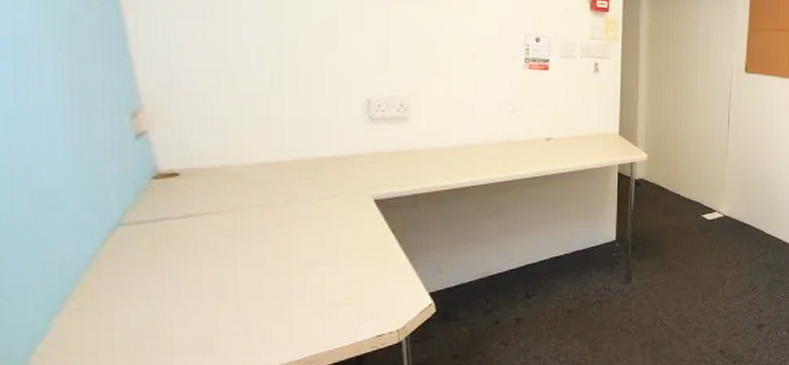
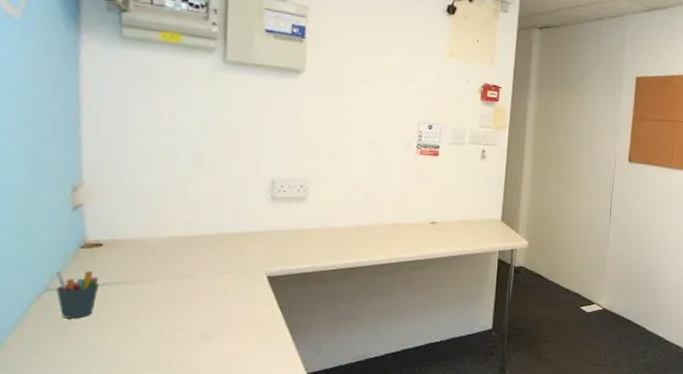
pen holder: none [127,203,182,254] -> present [55,271,99,319]

